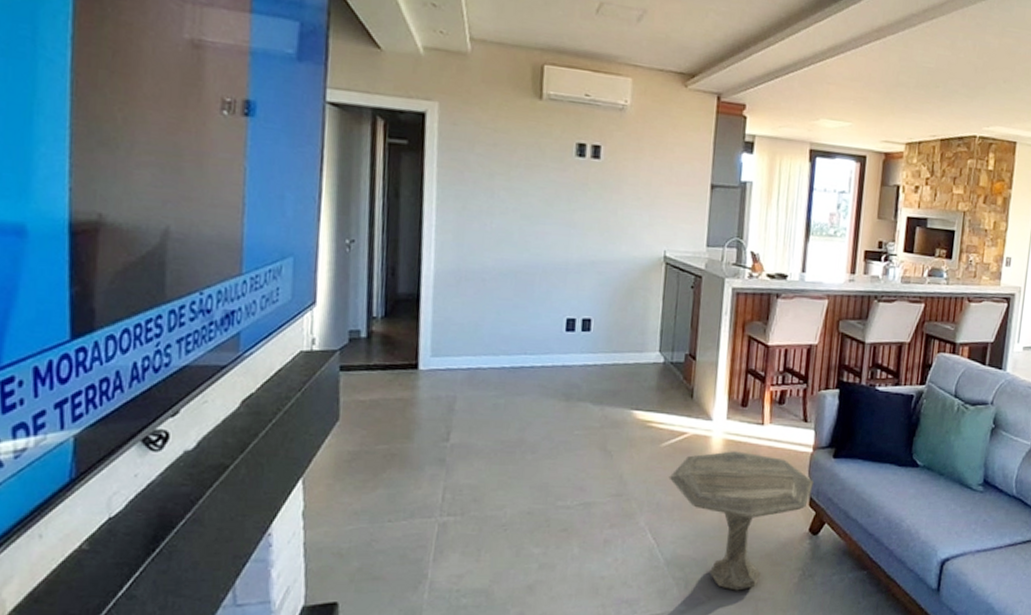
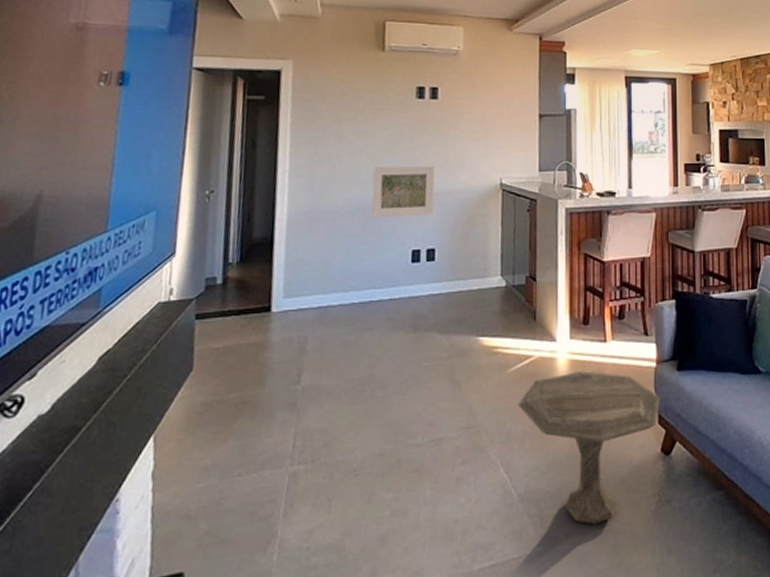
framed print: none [524,227,595,284] -> present [372,165,436,218]

